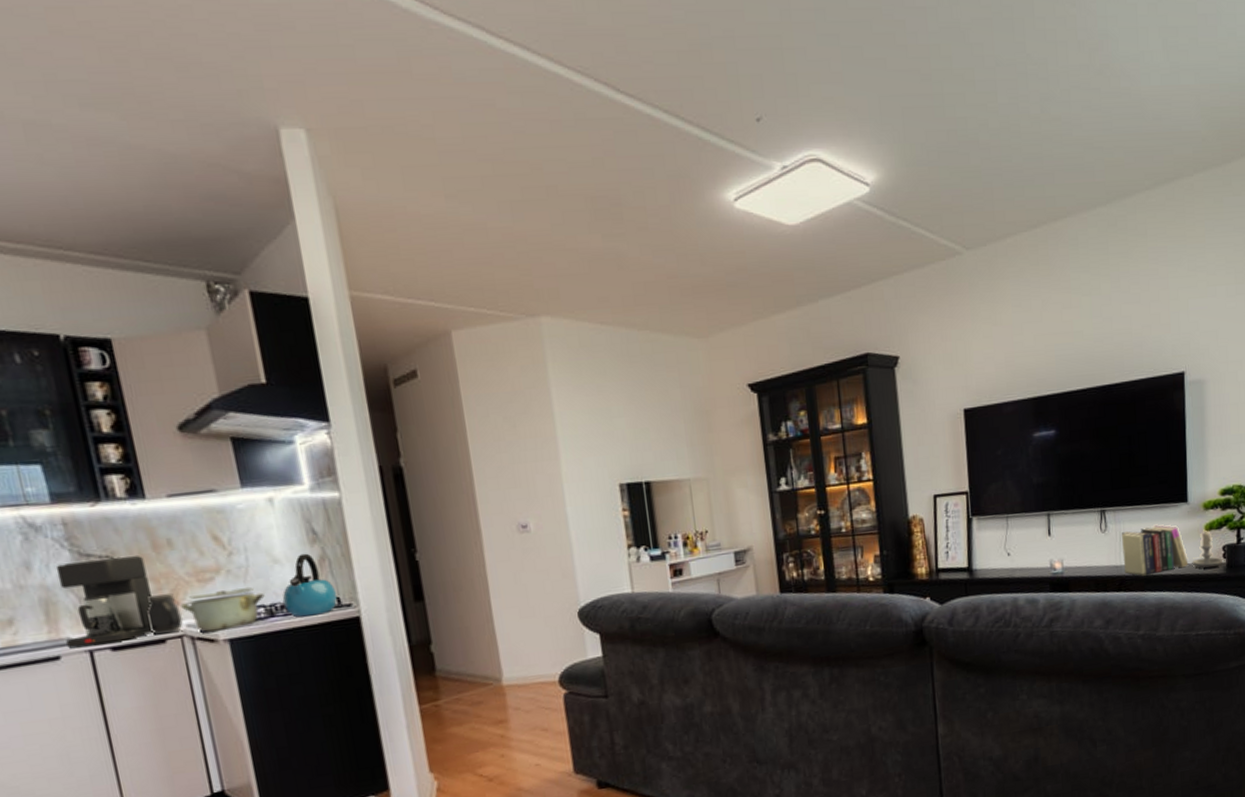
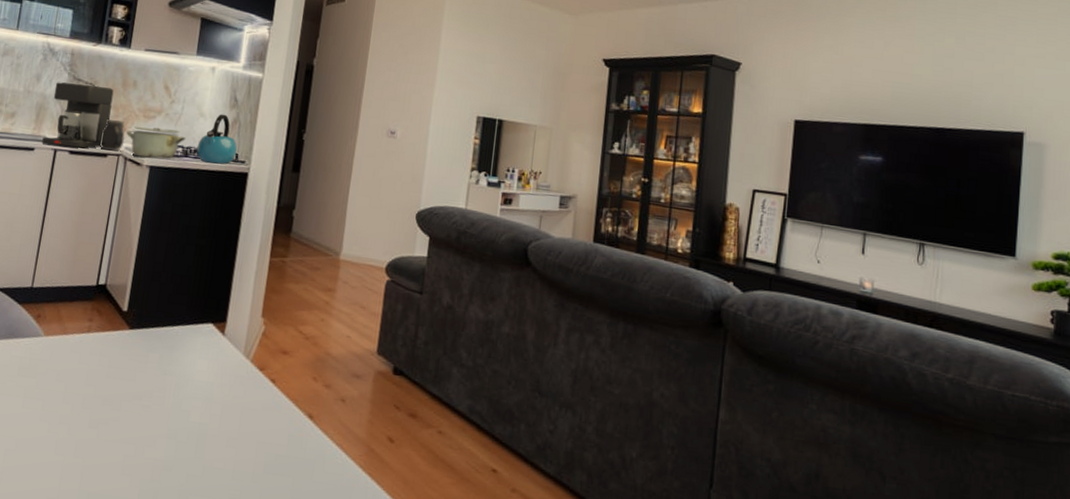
books: present [1122,525,1189,577] -> none [938,270,1011,322]
candle: present [1192,530,1223,569] -> none [1014,290,1050,330]

